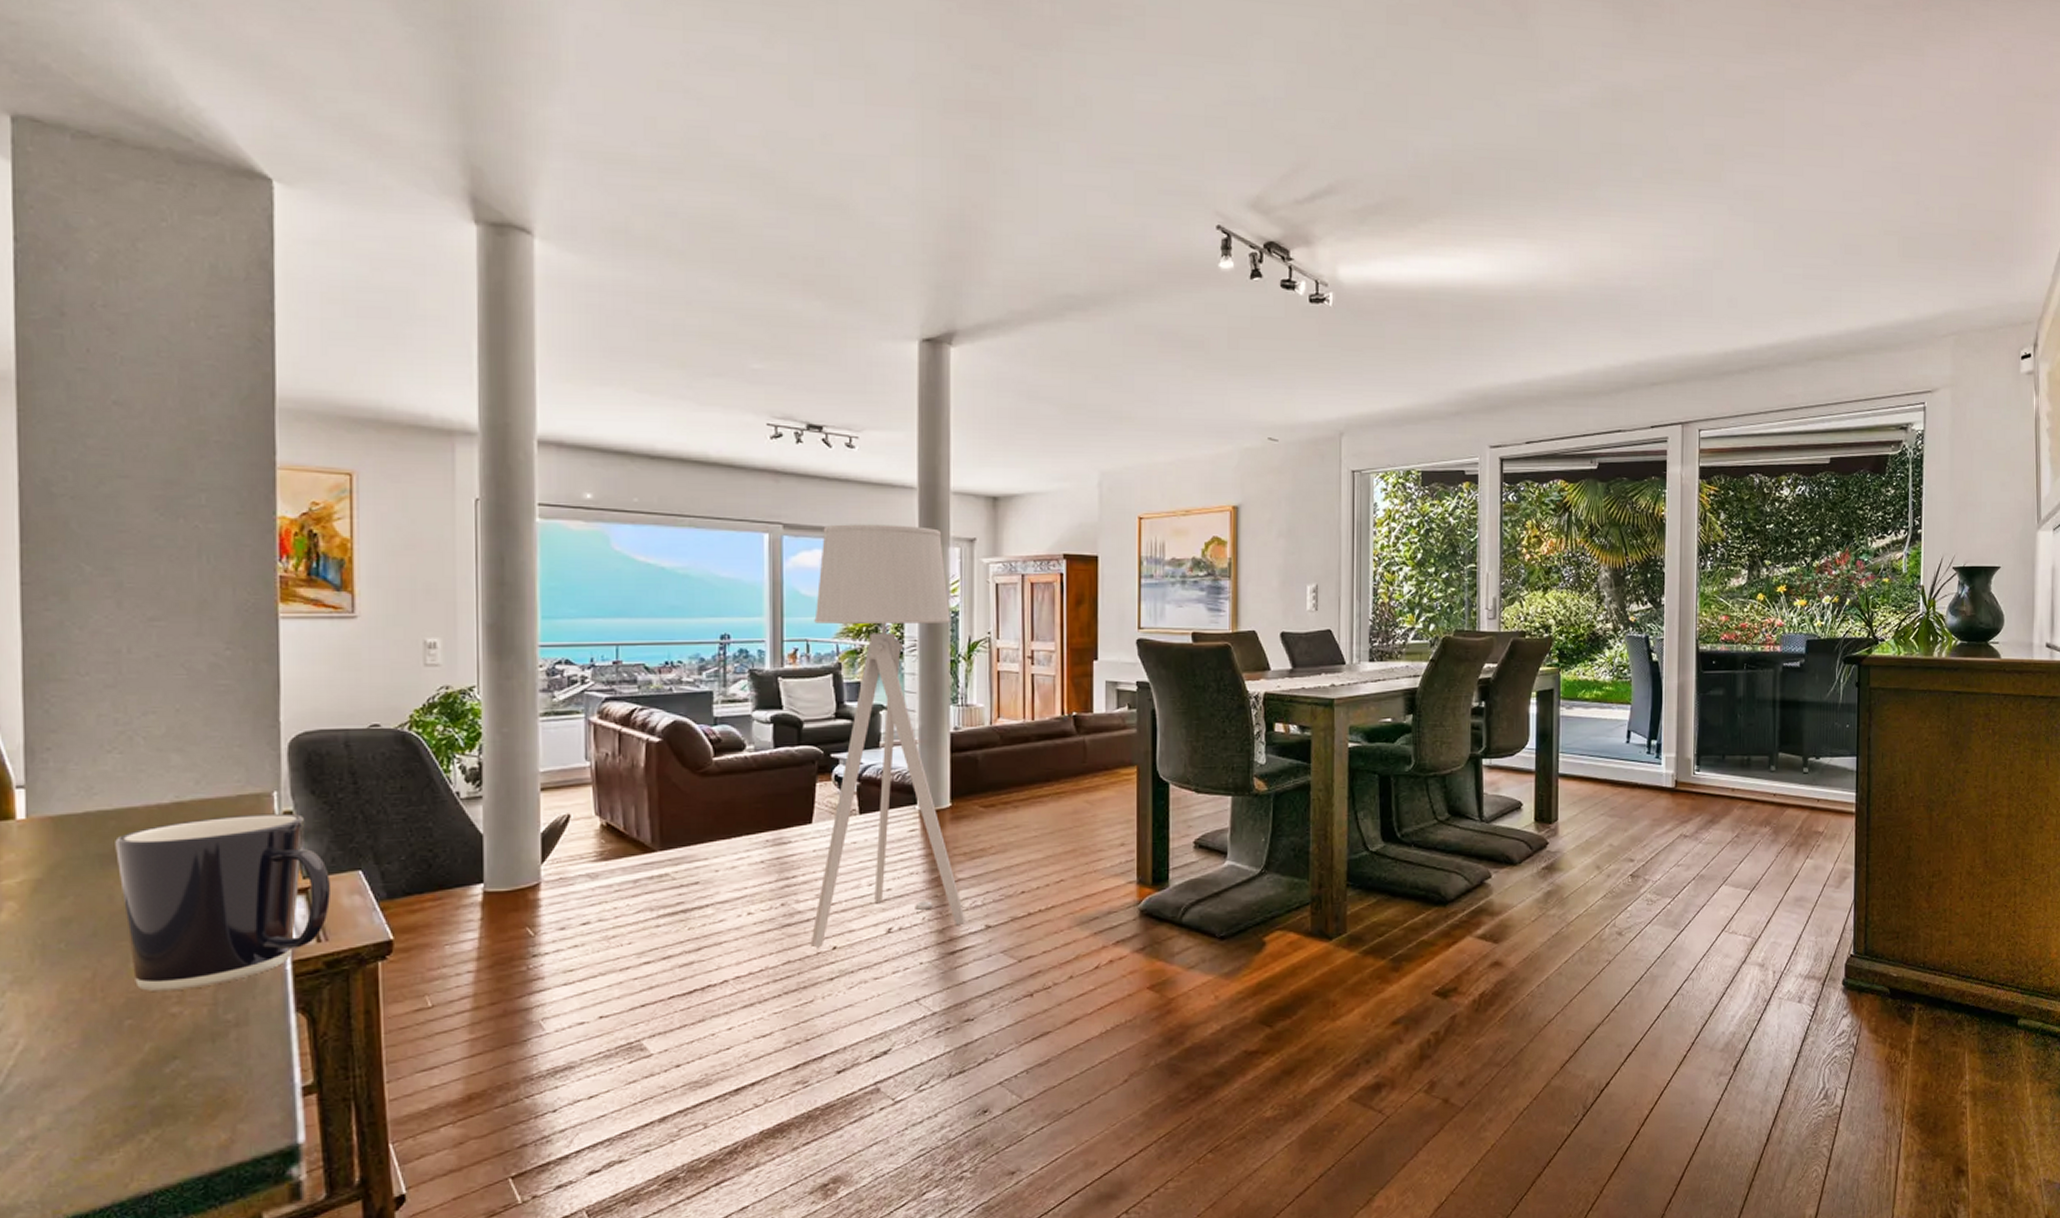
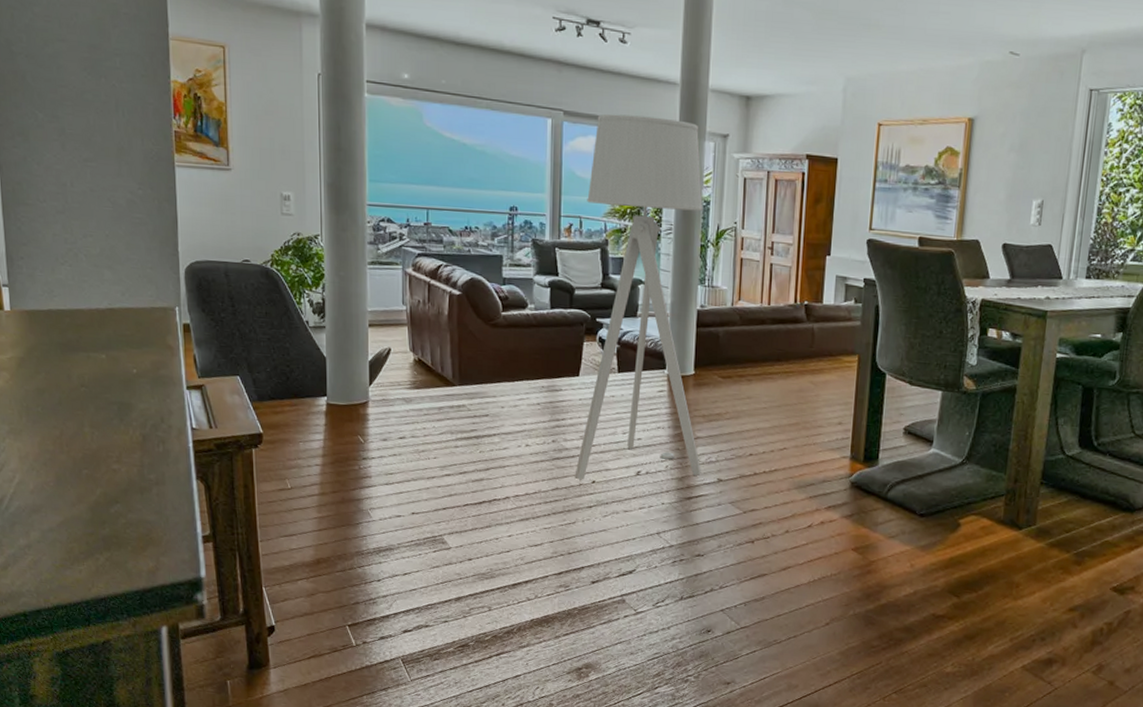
mug: present [115,813,332,991] -> none [70,323,219,453]

